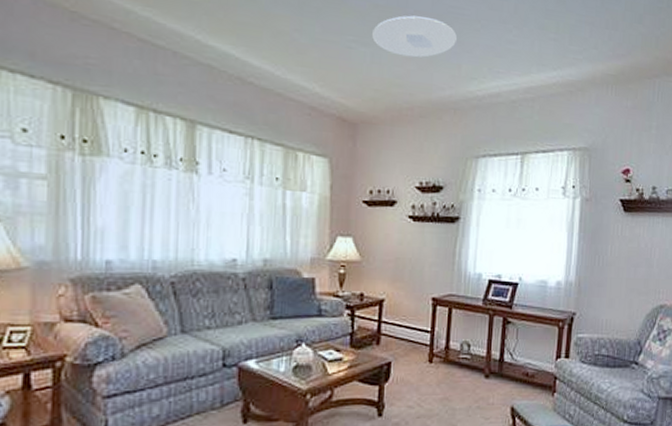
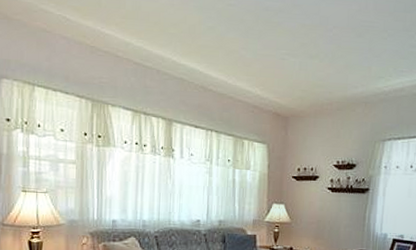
ceiling light: present [372,15,457,58] -> none [300,30,368,64]

